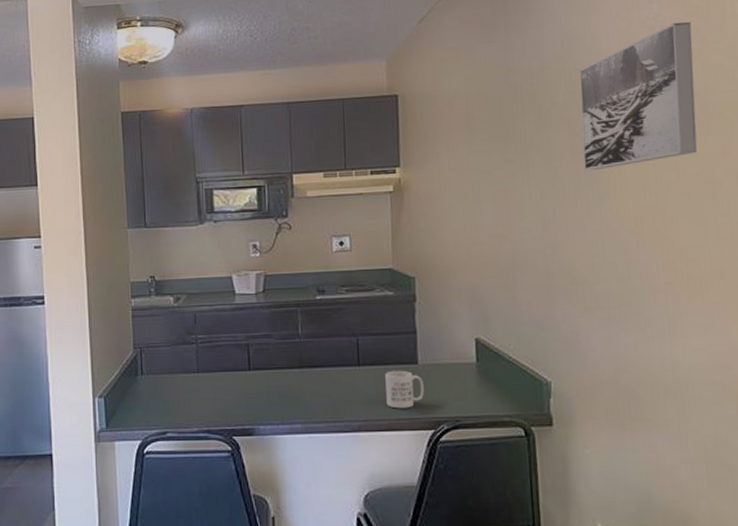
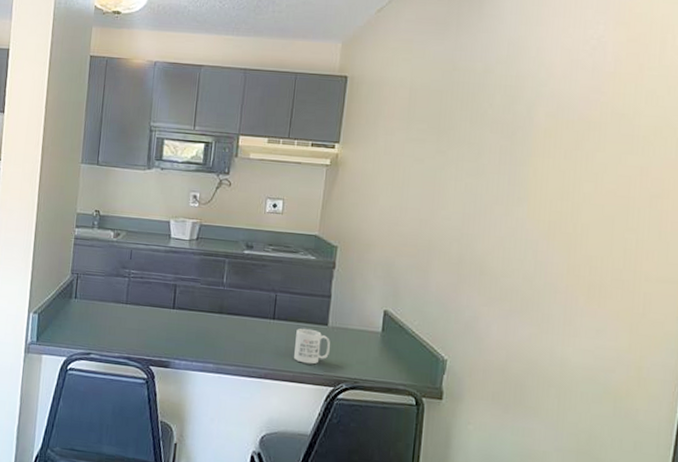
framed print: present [579,21,698,171] -> none [510,45,632,173]

